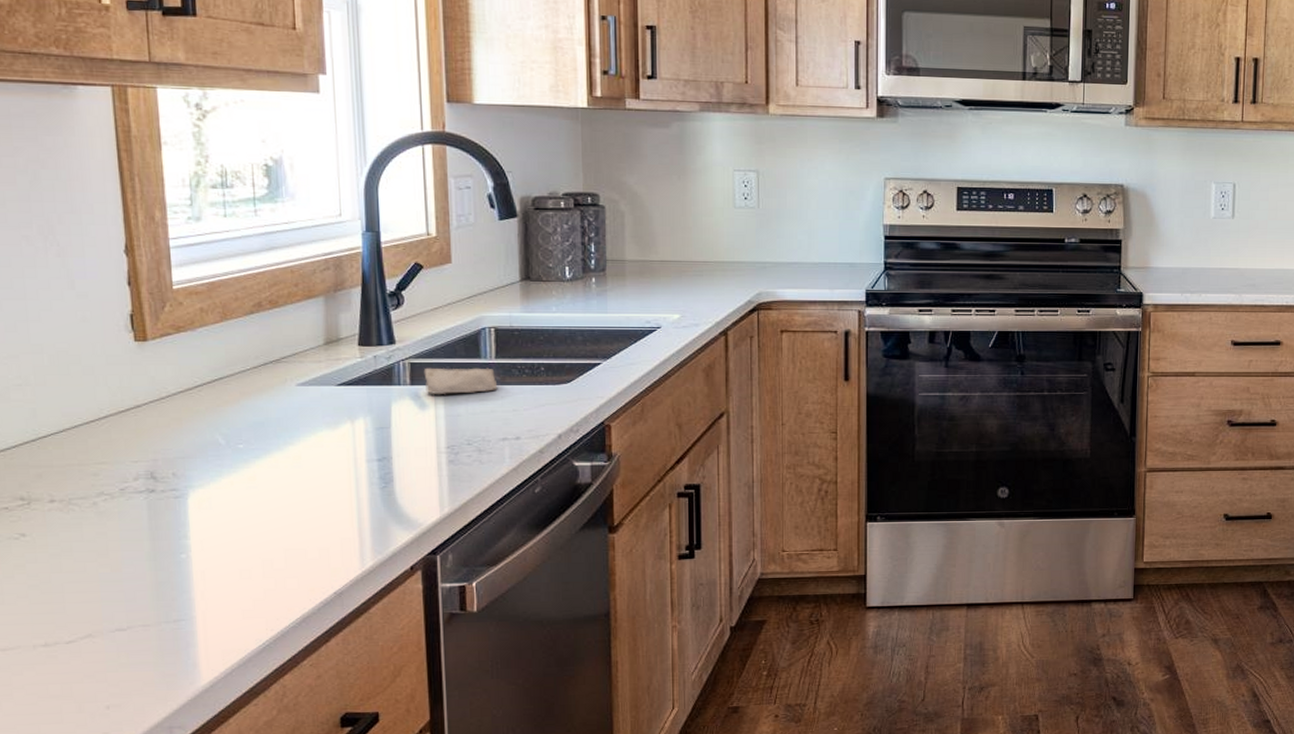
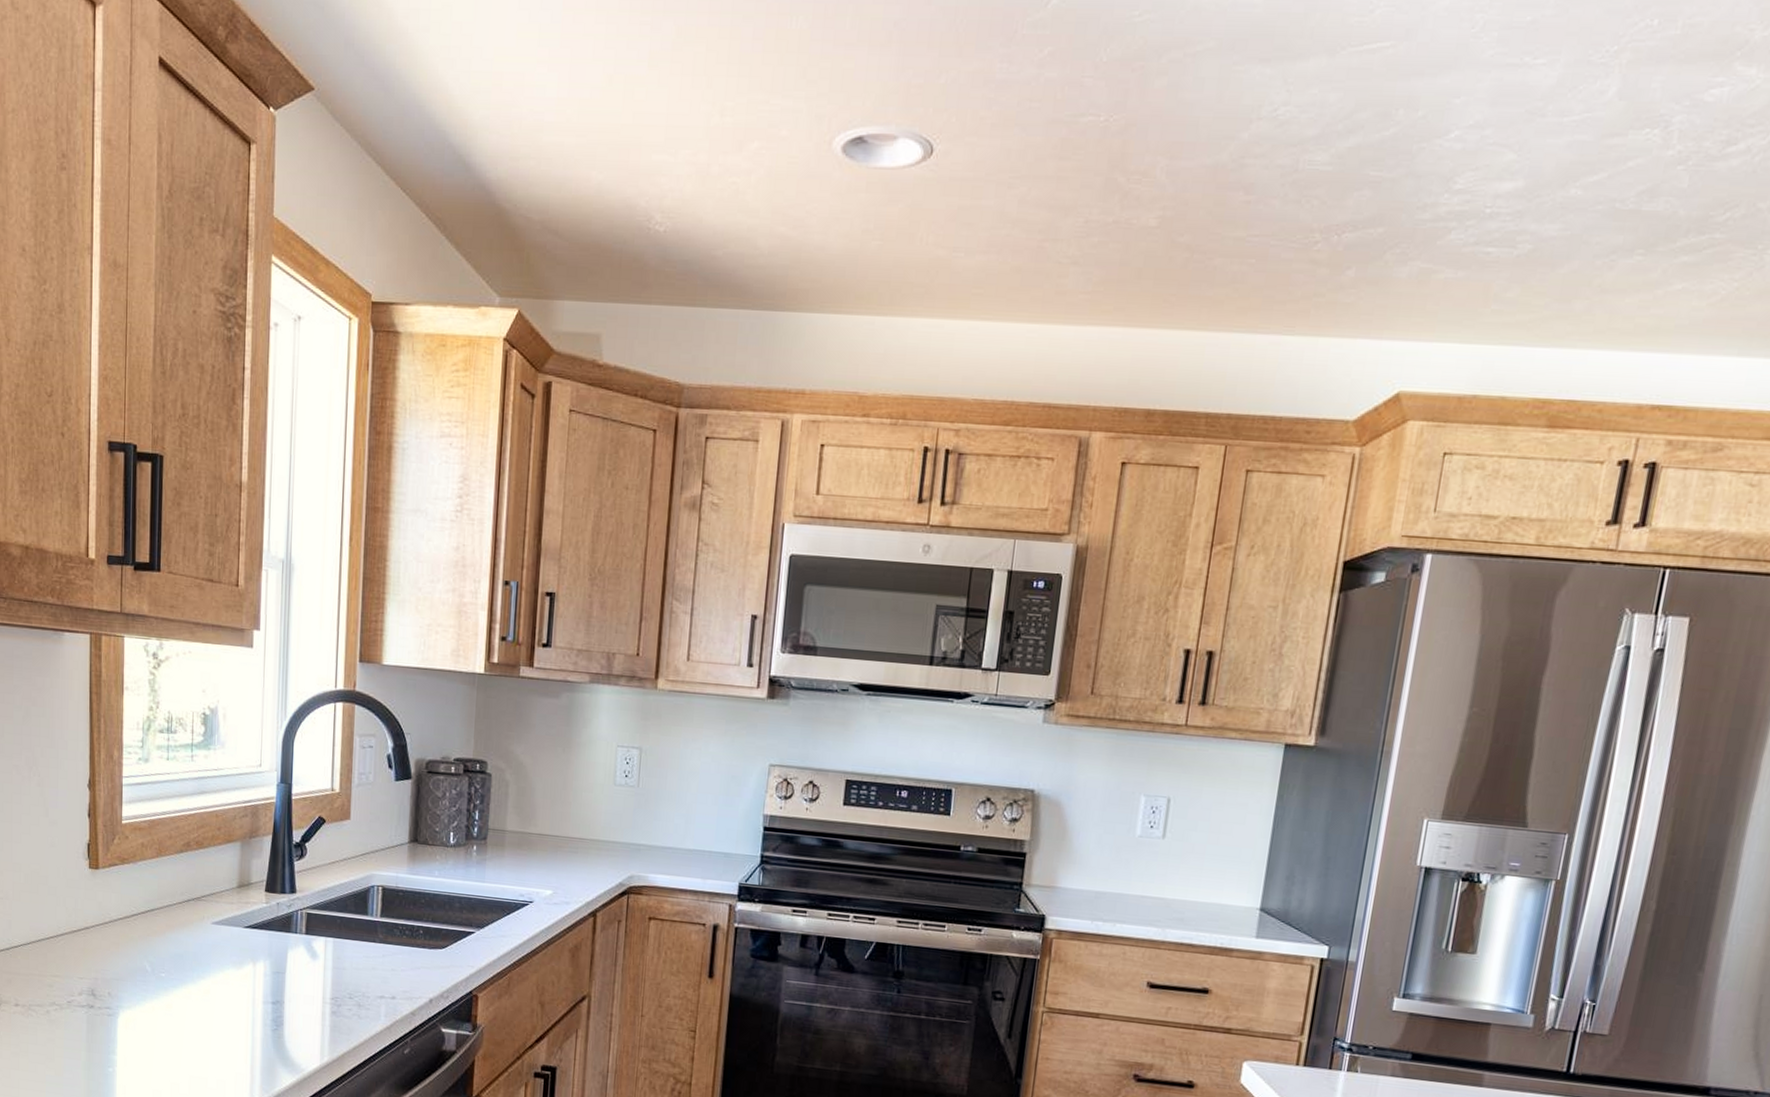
soap bar: present [423,367,498,395] -> none [317,919,380,949]

